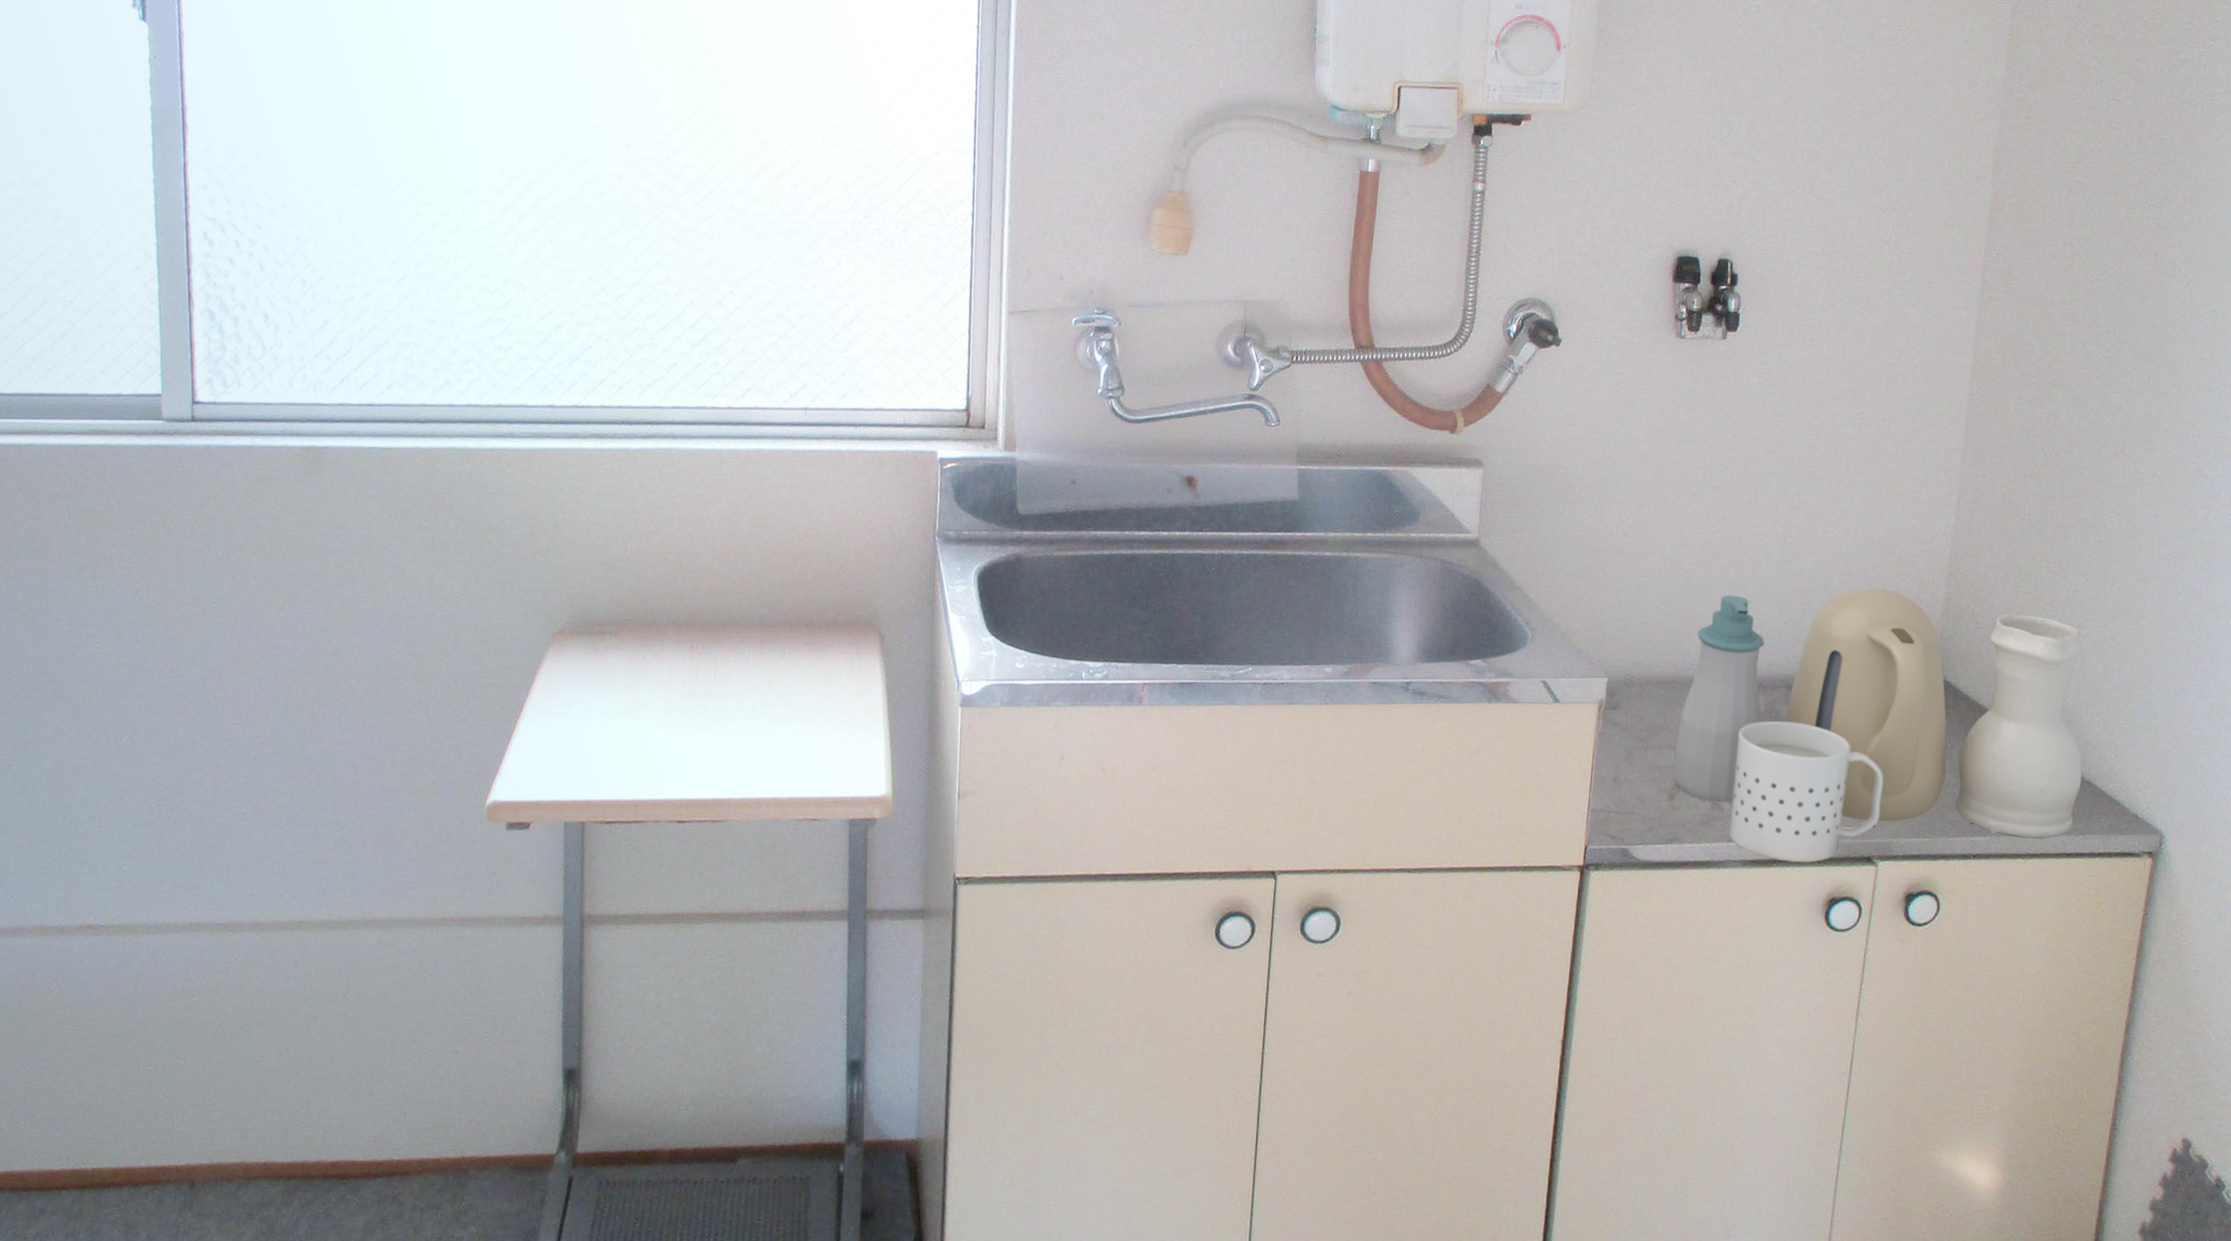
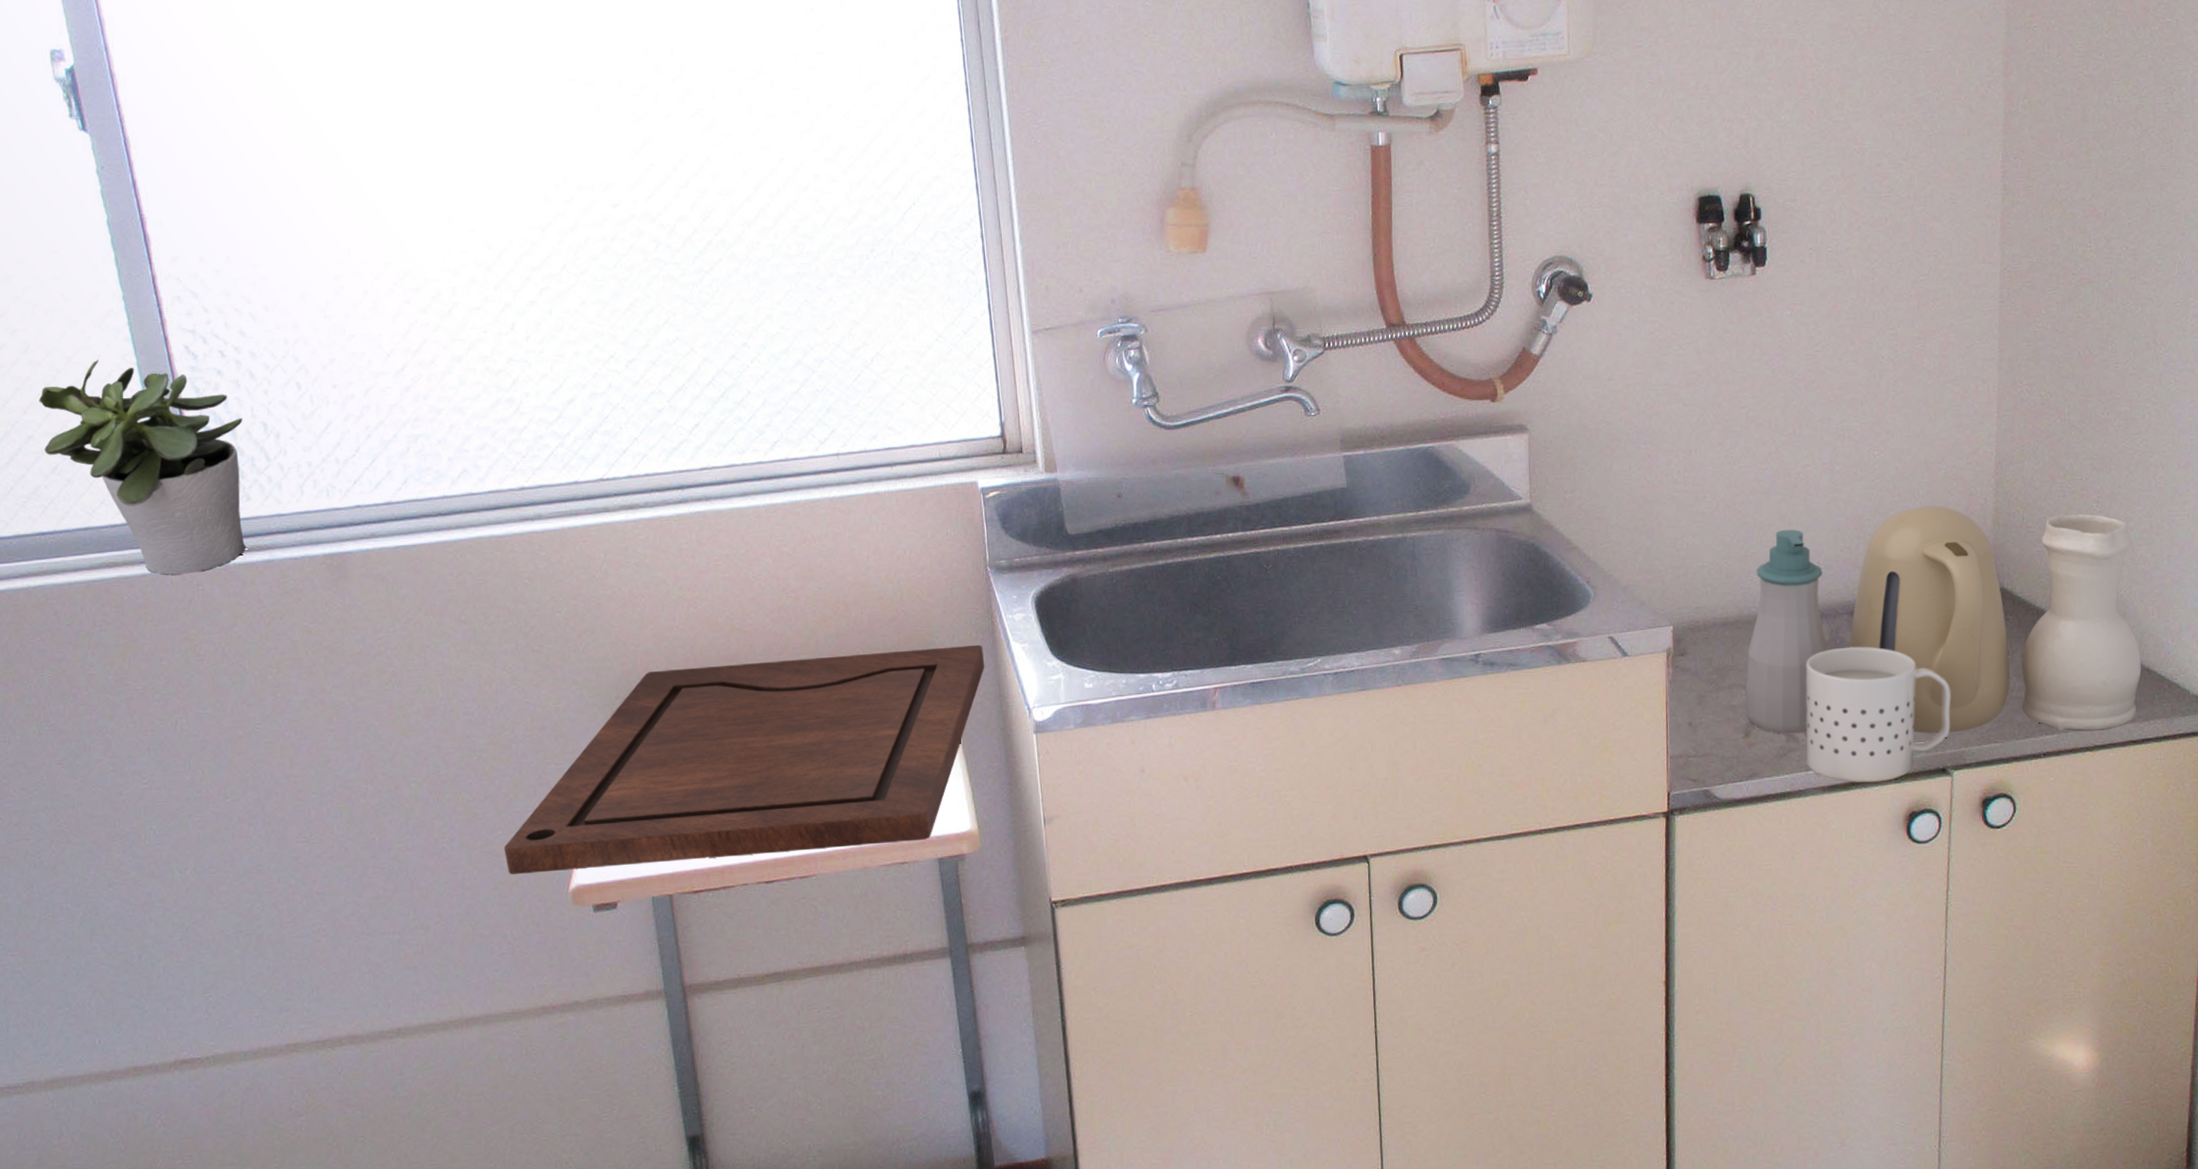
potted plant: none [56,235,247,450] -> present [38,359,246,576]
cutting board: none [428,598,921,799] -> present [504,644,985,874]

